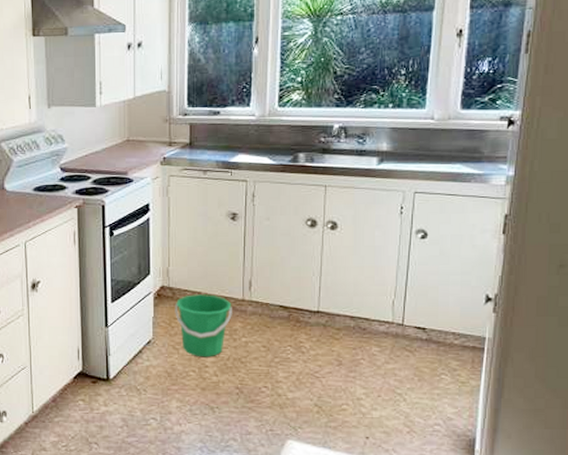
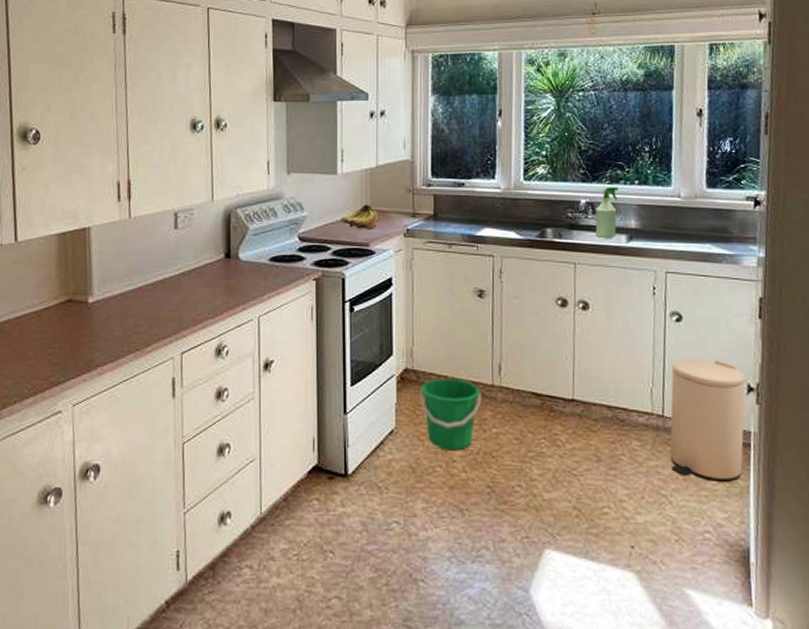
fruit: none [100,134,136,160] -> present [341,204,378,230]
spray bottle: none [346,111,372,161] -> present [595,187,619,238]
pedal bin: none [407,273,485,382] -> present [669,359,746,482]

